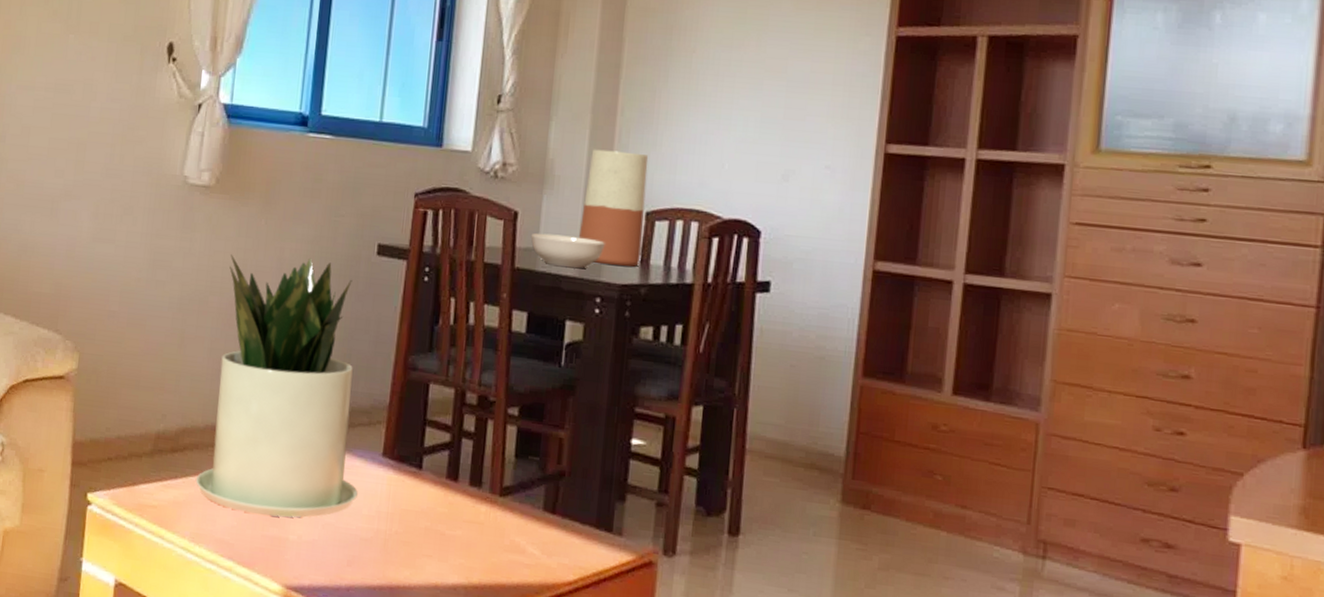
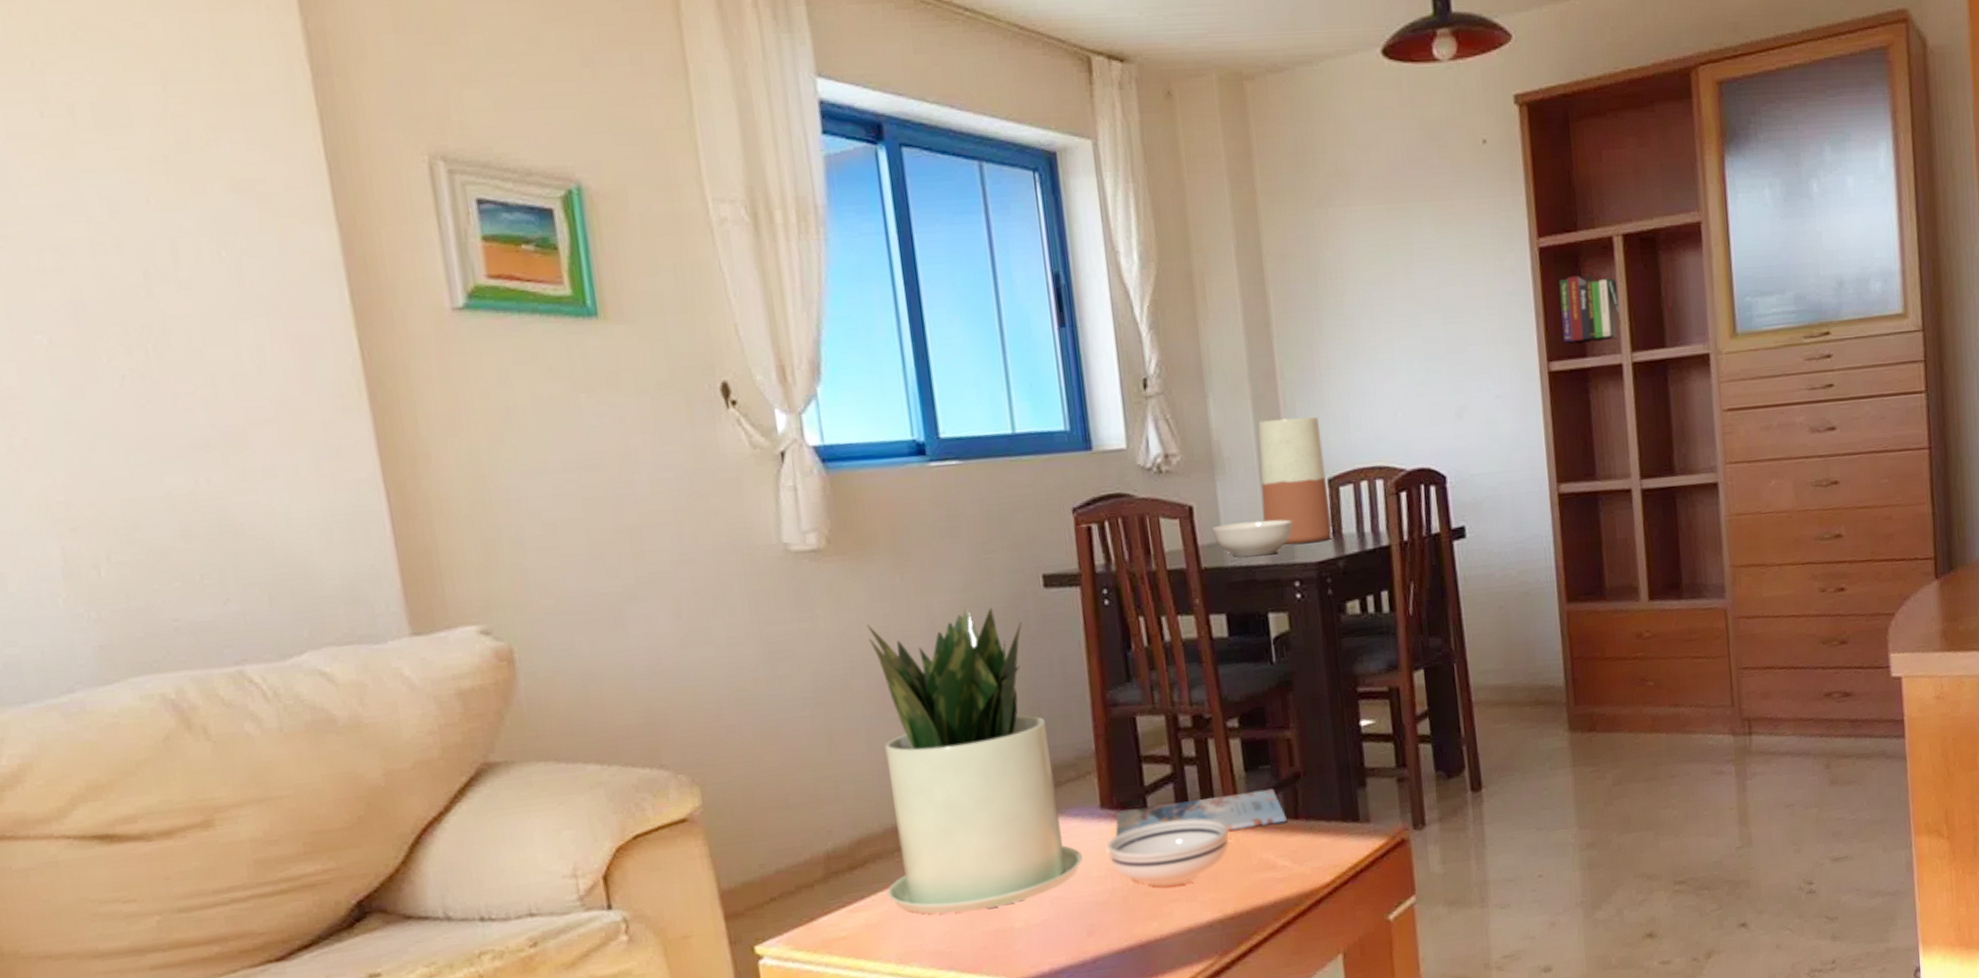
bowl: none [380,481,490,544] -> present [1106,818,1229,887]
magazine: none [390,462,544,514] -> present [1116,788,1287,836]
books: none [907,67,976,134] -> present [1559,274,1621,345]

